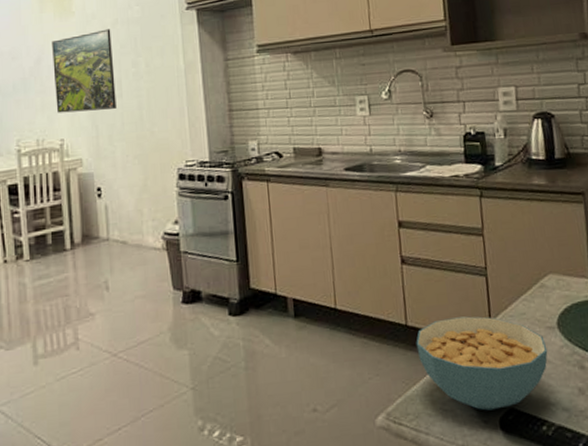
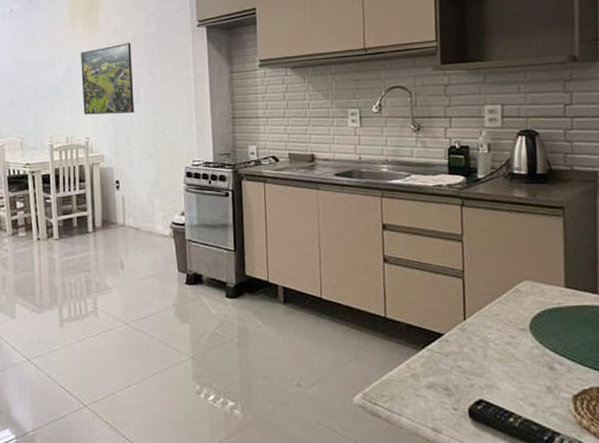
cereal bowl: present [416,316,548,411] -> none [393,313,519,399]

